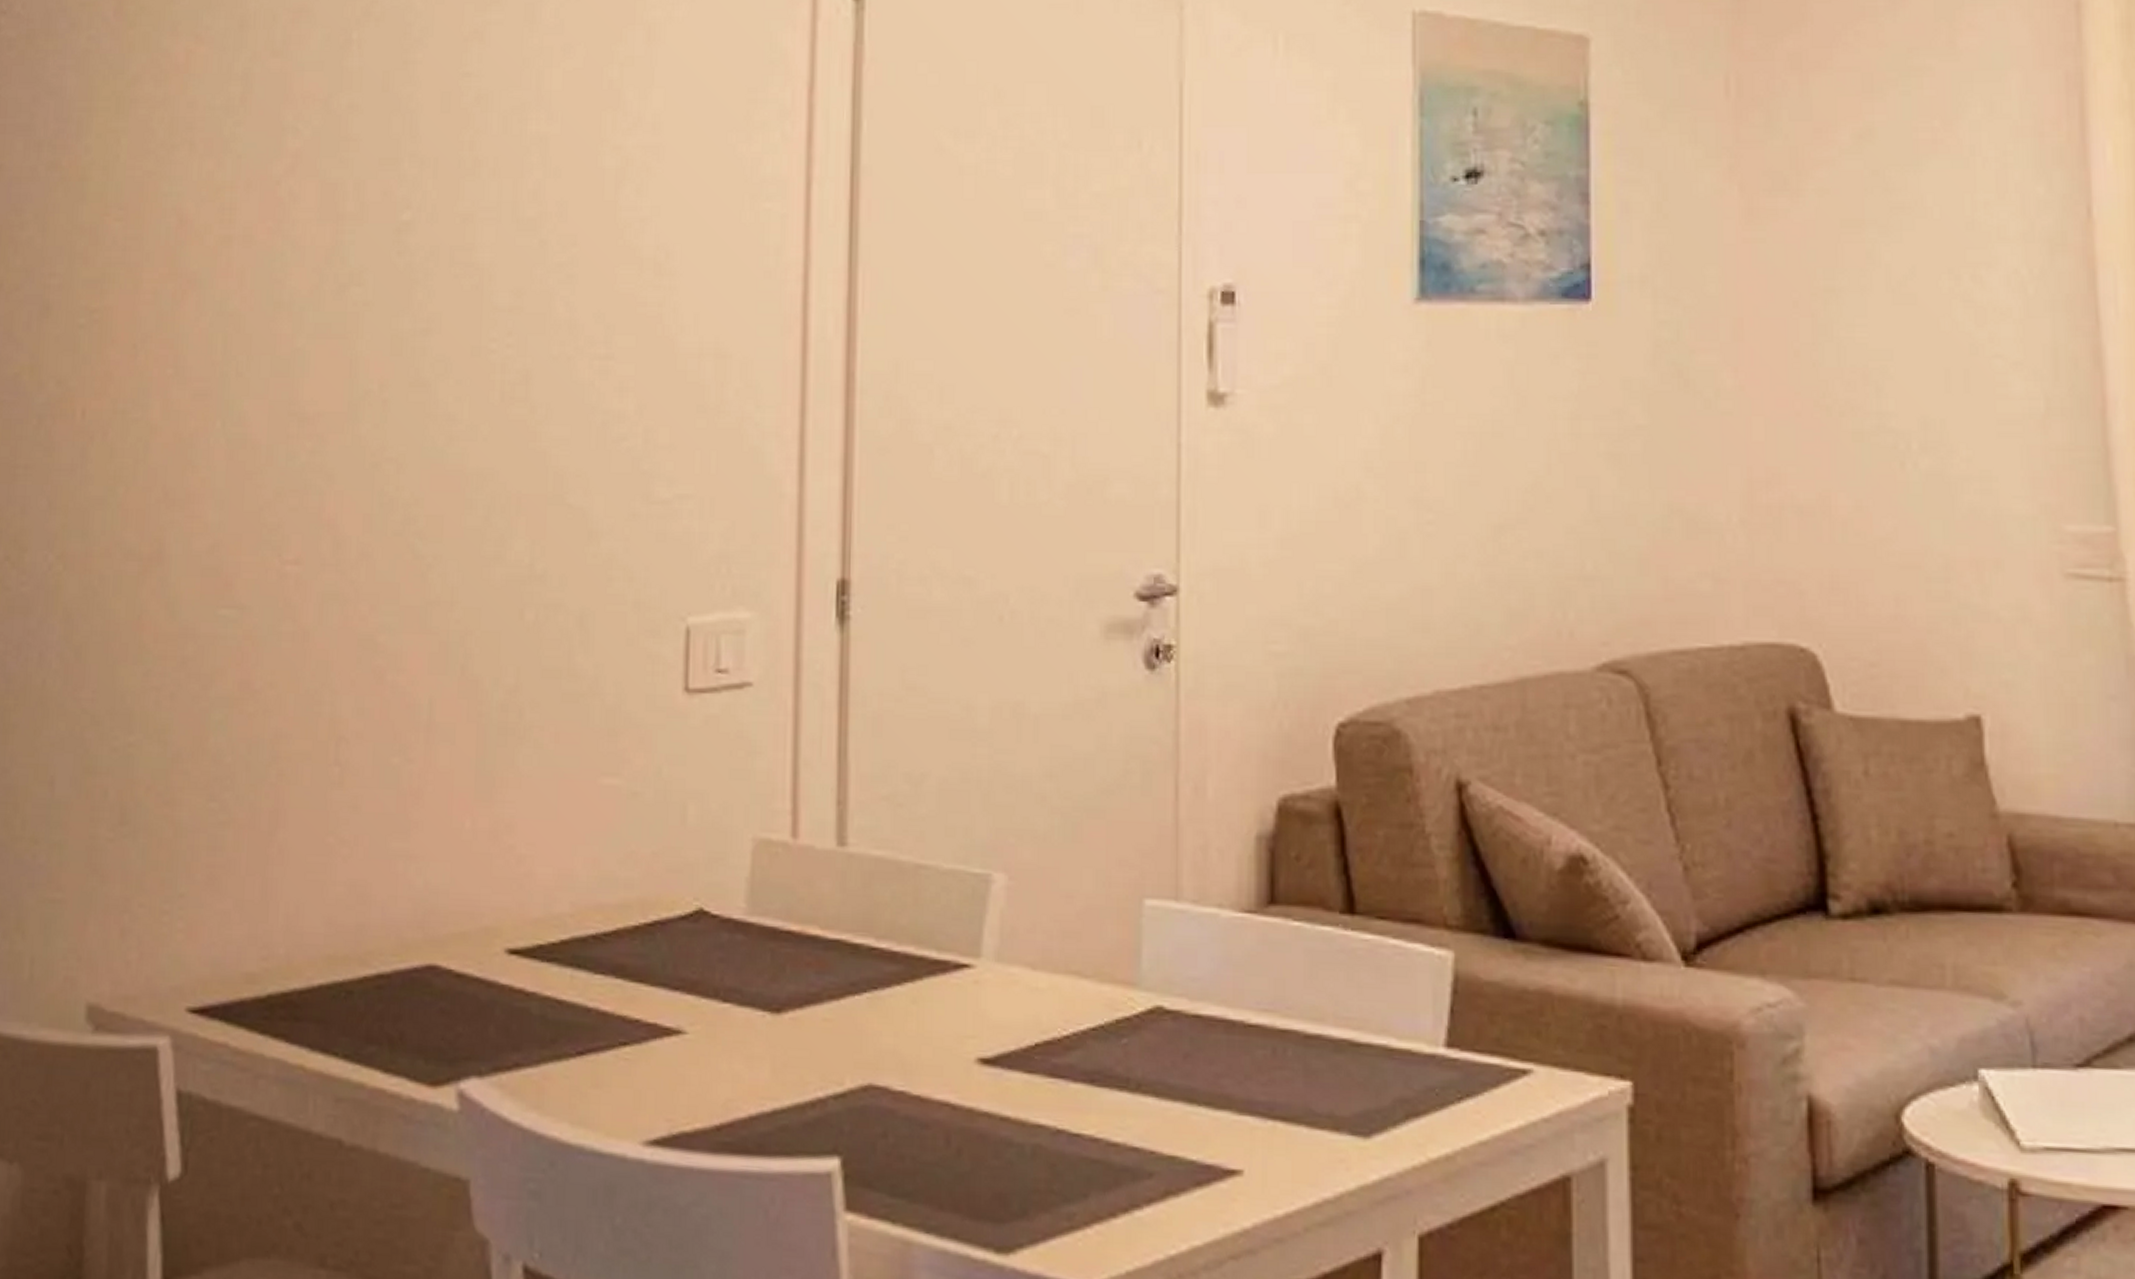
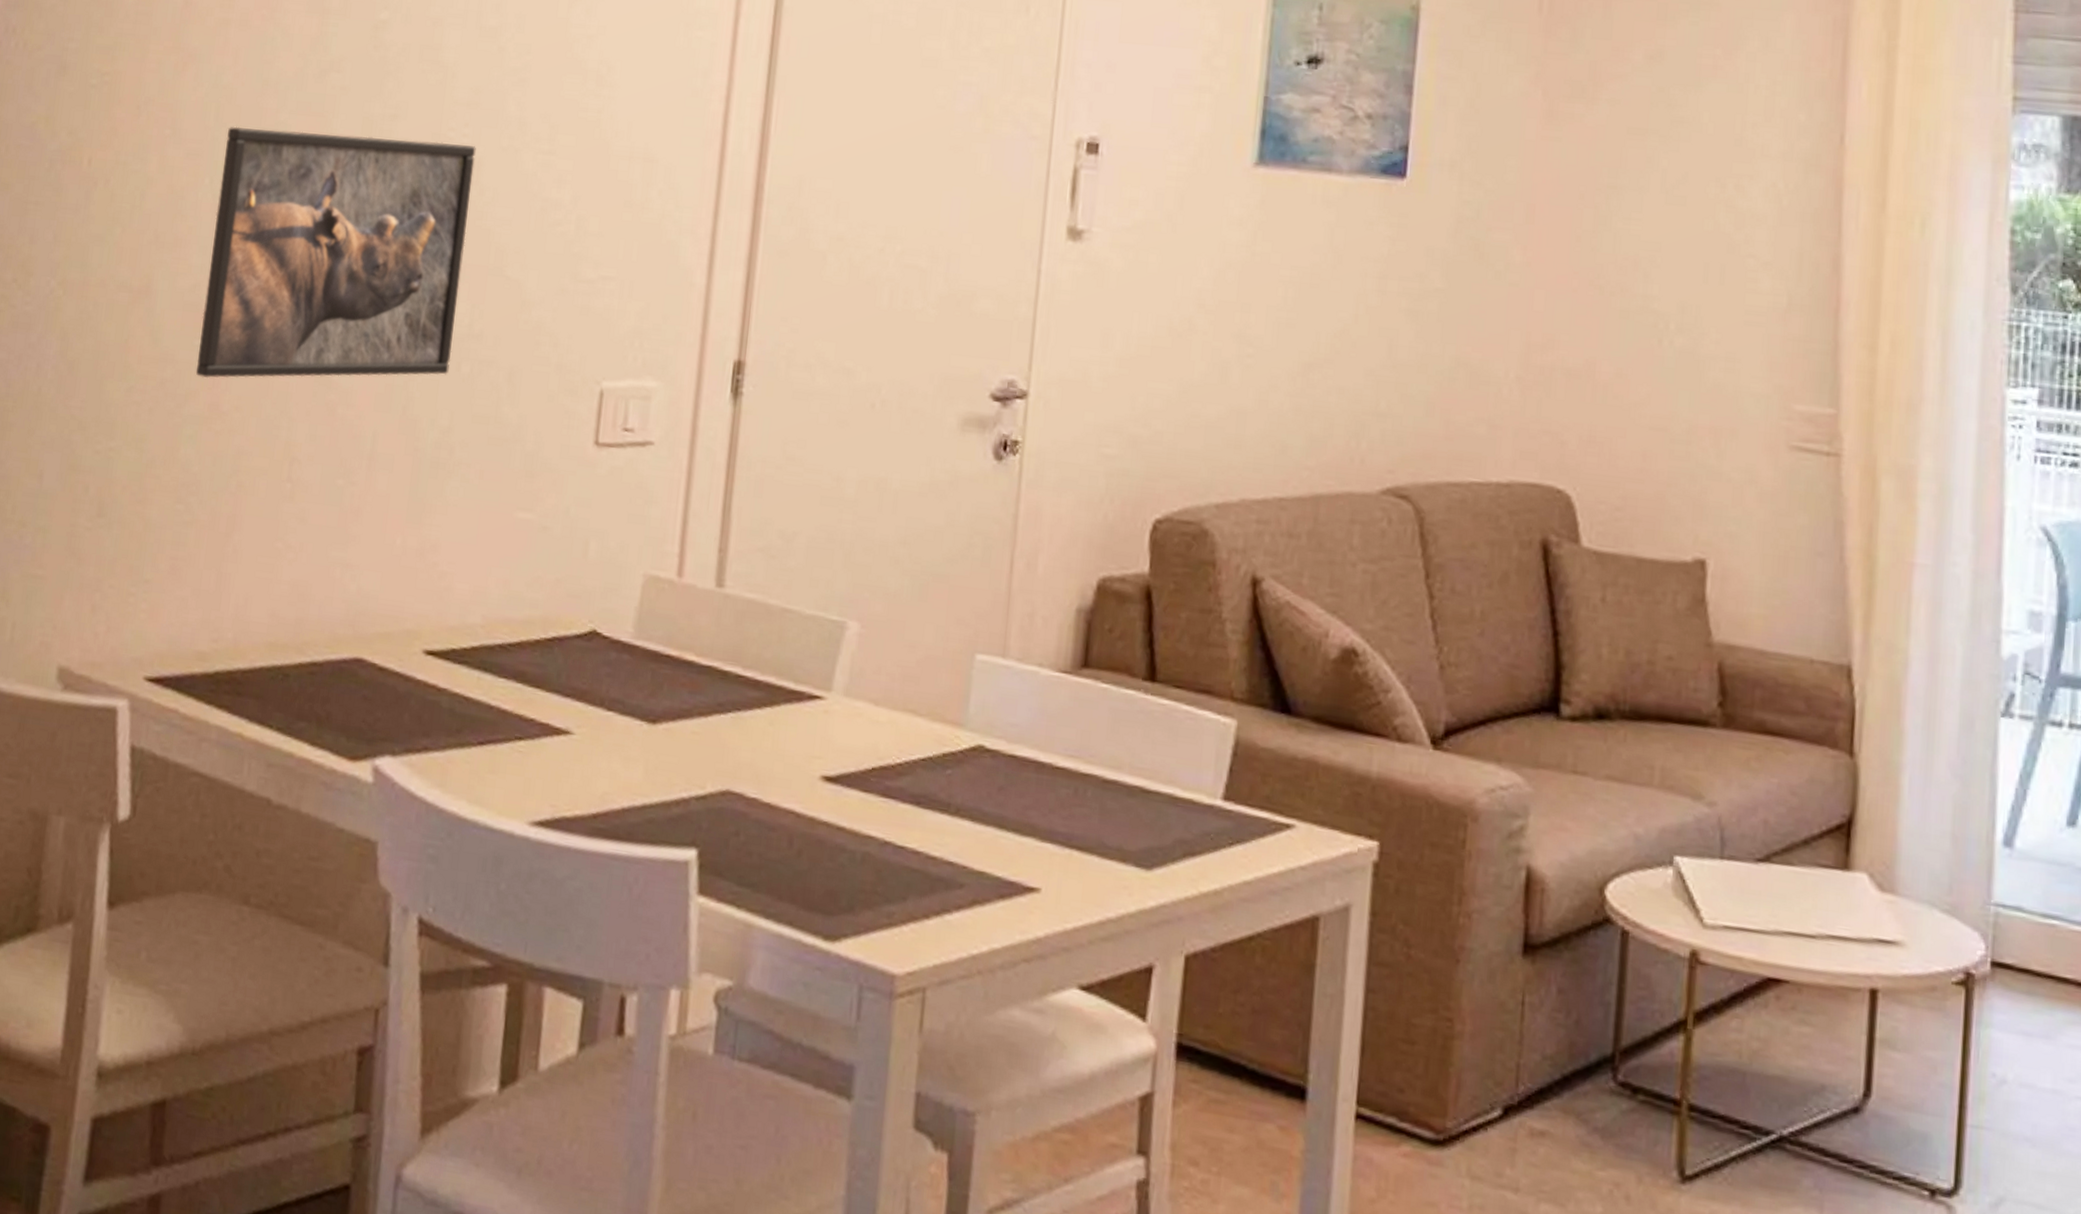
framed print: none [221,356,523,653] -> present [195,126,476,379]

